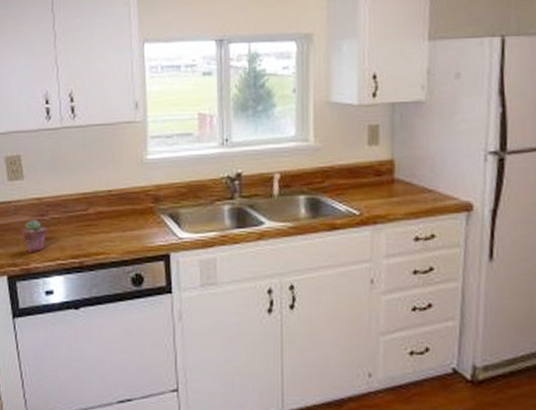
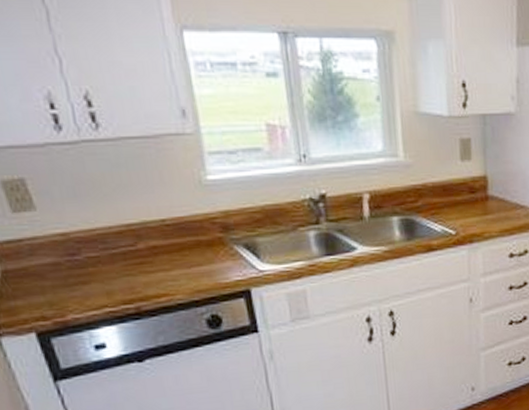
potted succulent: present [21,220,47,252] -> none [45,261,84,301]

